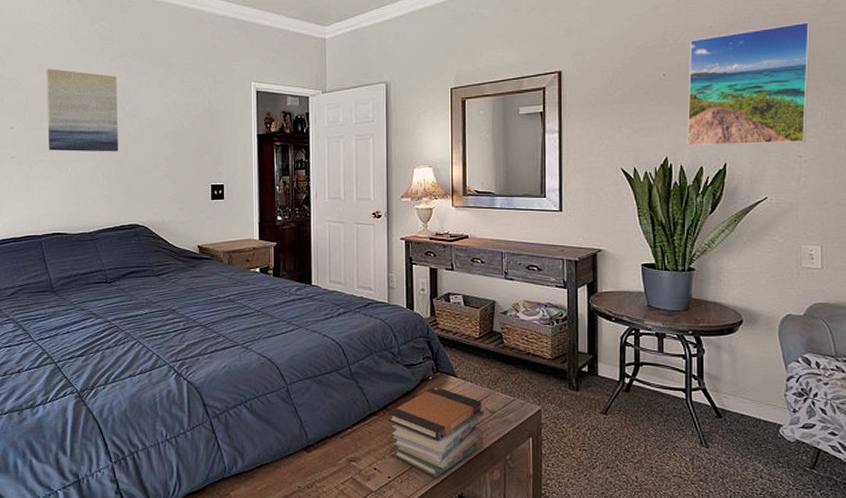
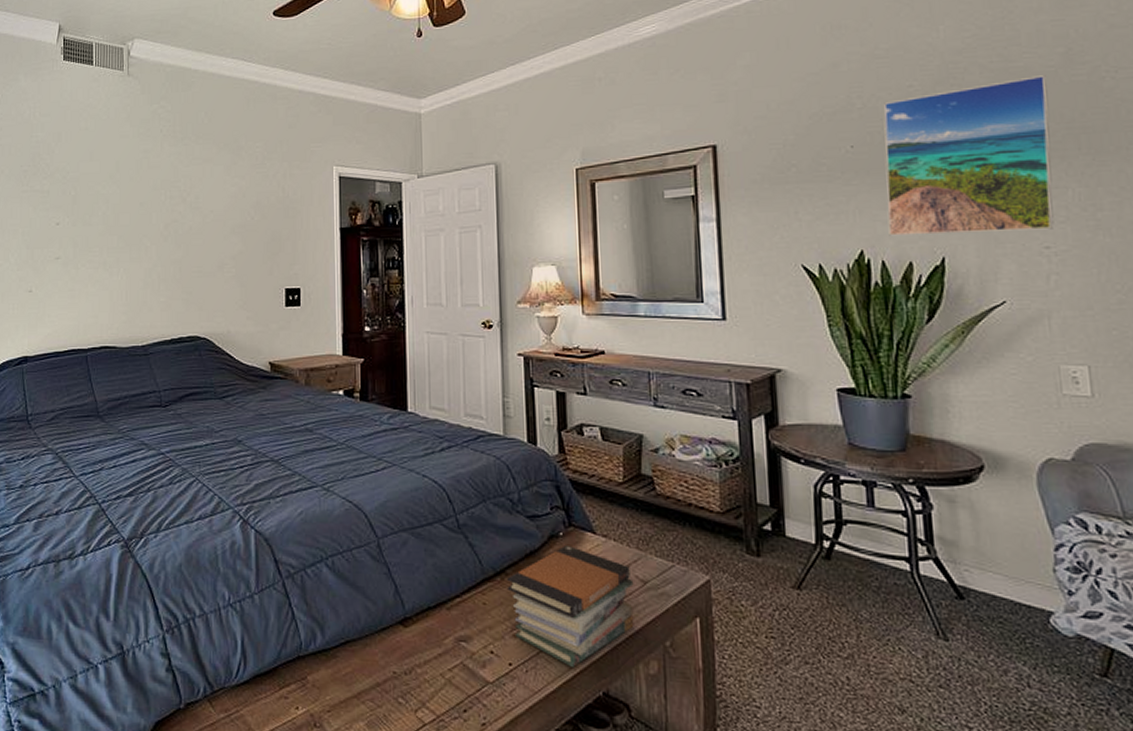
wall art: present [46,69,118,152] -> none [98,155,177,251]

